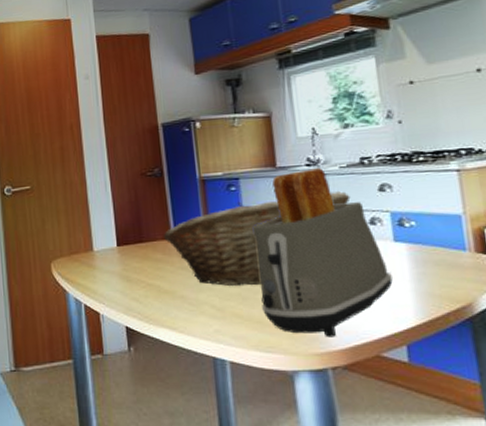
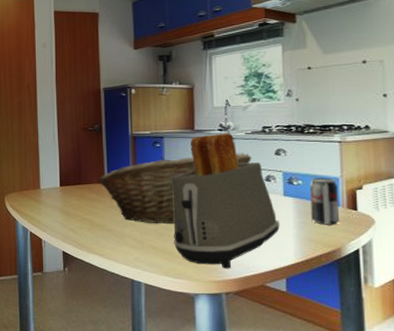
beverage can: none [425,215,467,275] -> present [310,177,339,225]

